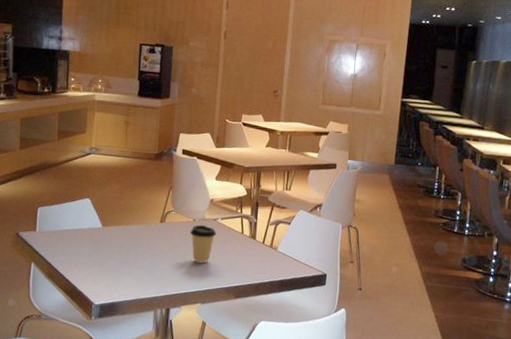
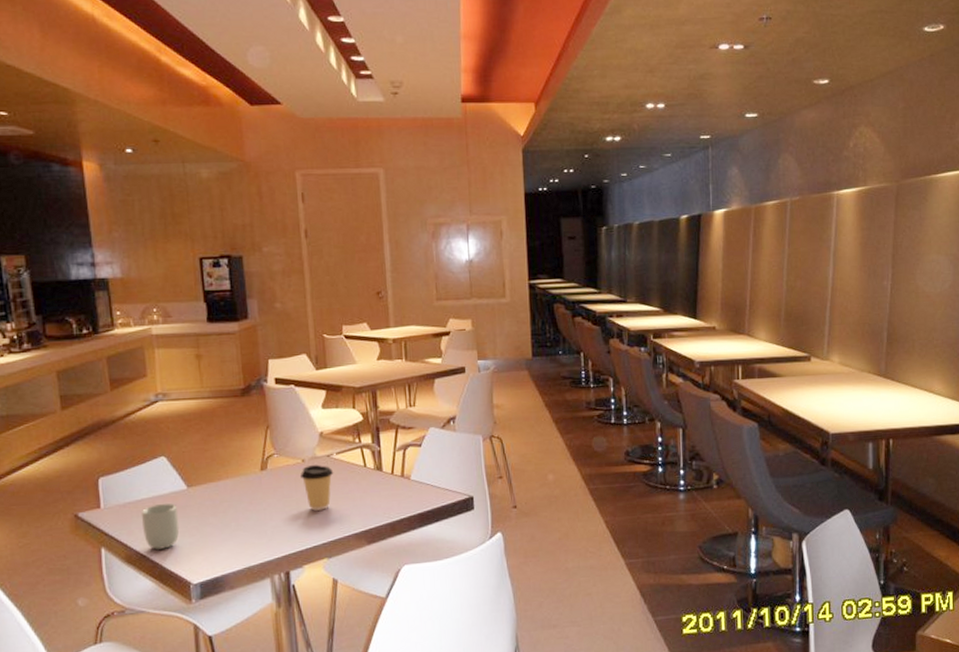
cup: none [64,235,93,272] -> present [141,504,180,550]

